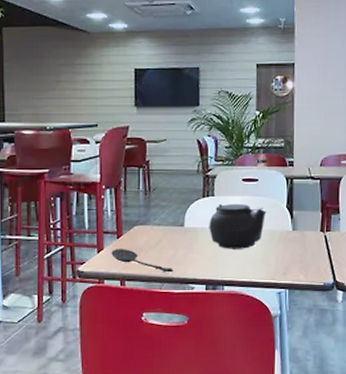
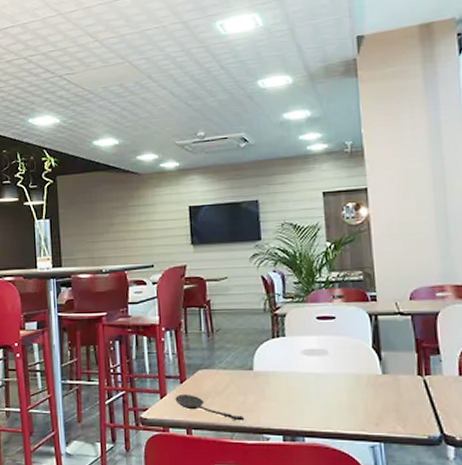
teapot: present [209,204,267,249] -> none [281,345,349,395]

